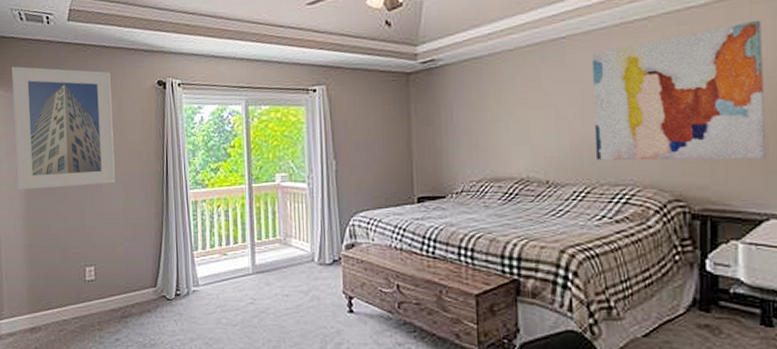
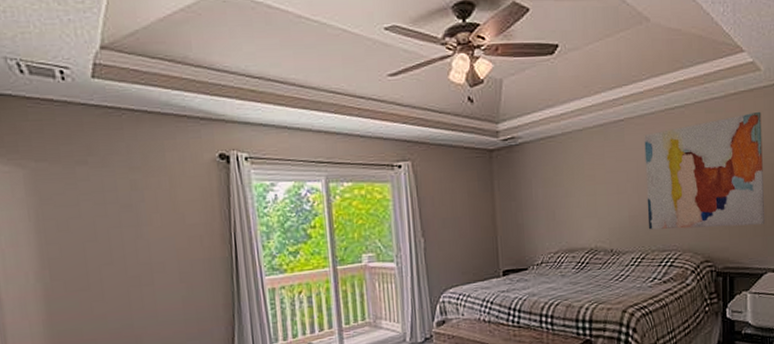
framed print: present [11,66,115,190] -> none [10,132,171,290]

